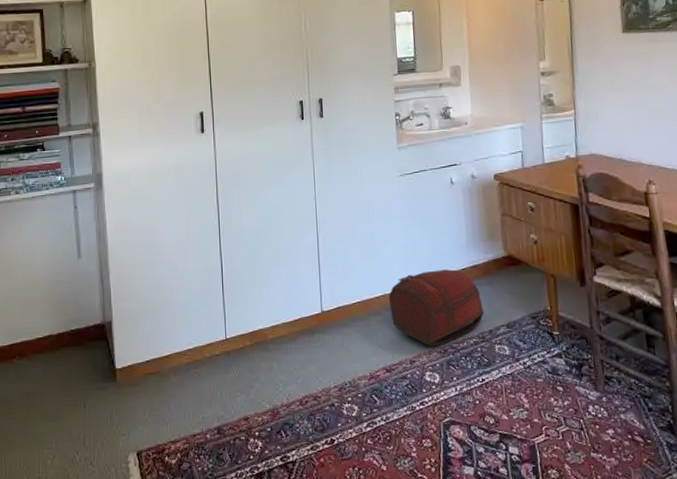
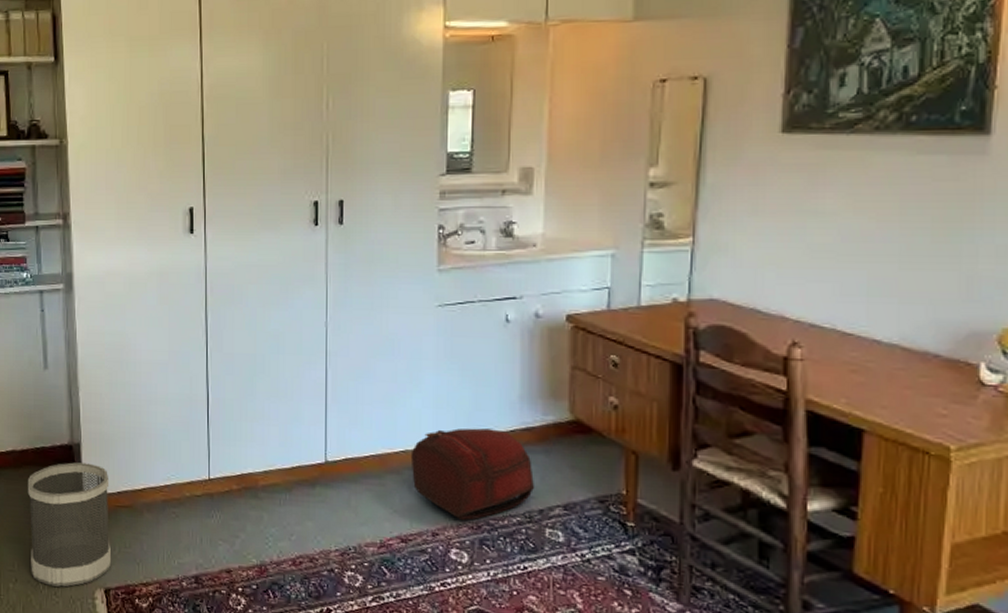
wastebasket: none [64,338,143,457] -> present [27,462,112,587]

